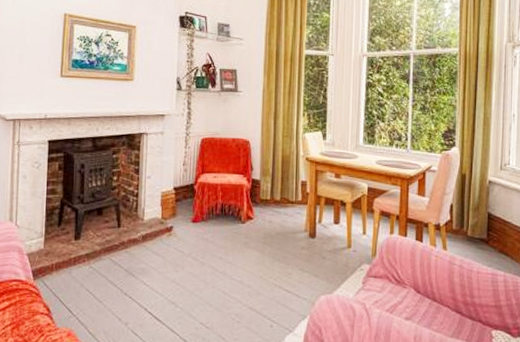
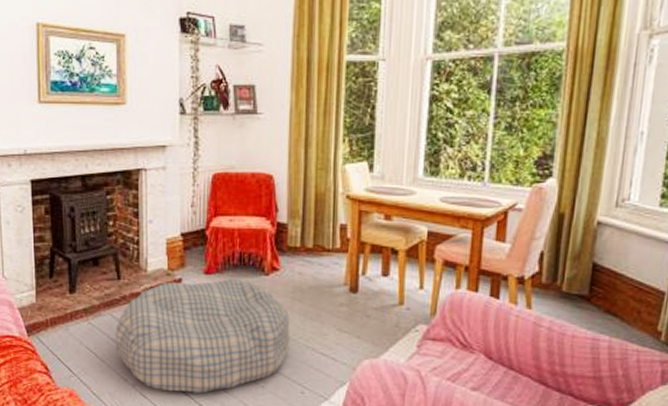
dog bed: none [112,226,262,330] -> present [115,278,291,394]

